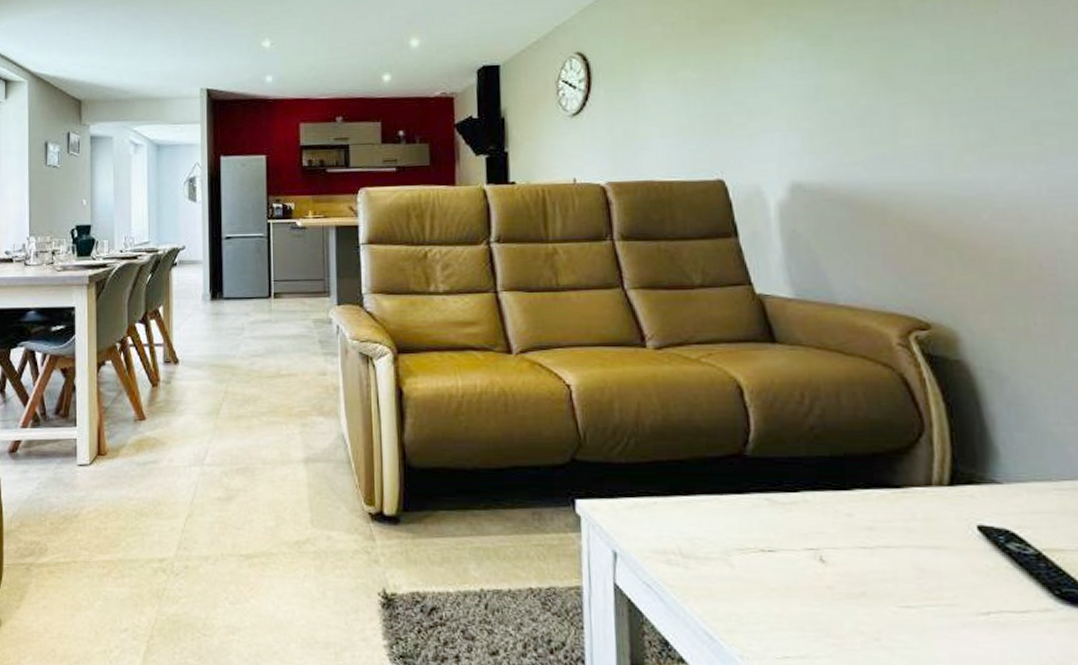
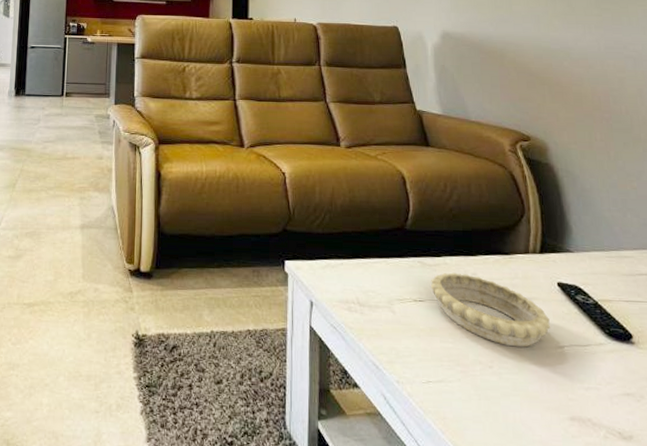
decorative bowl: none [785,513,967,614] -> present [431,272,550,347]

